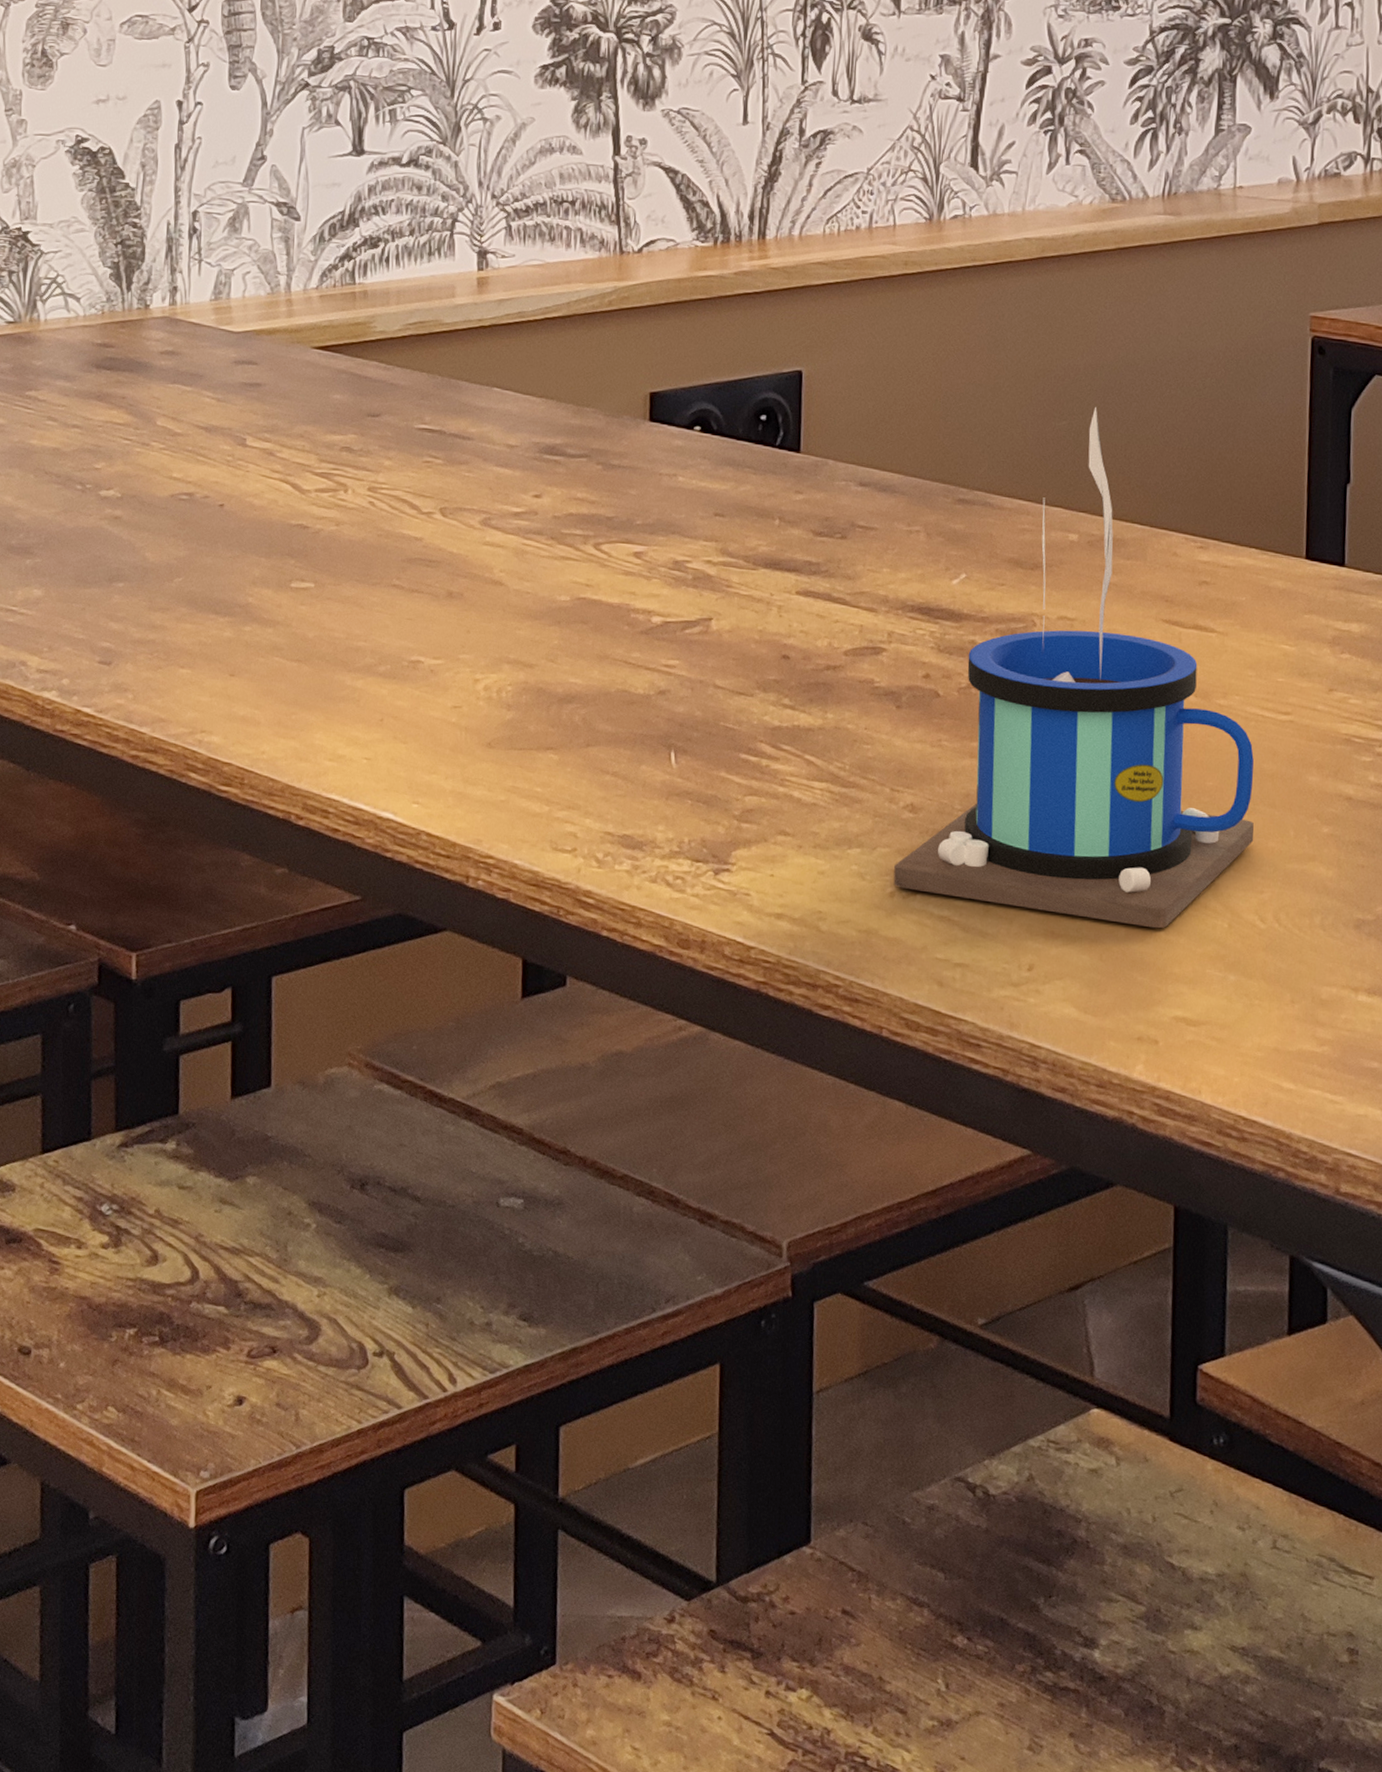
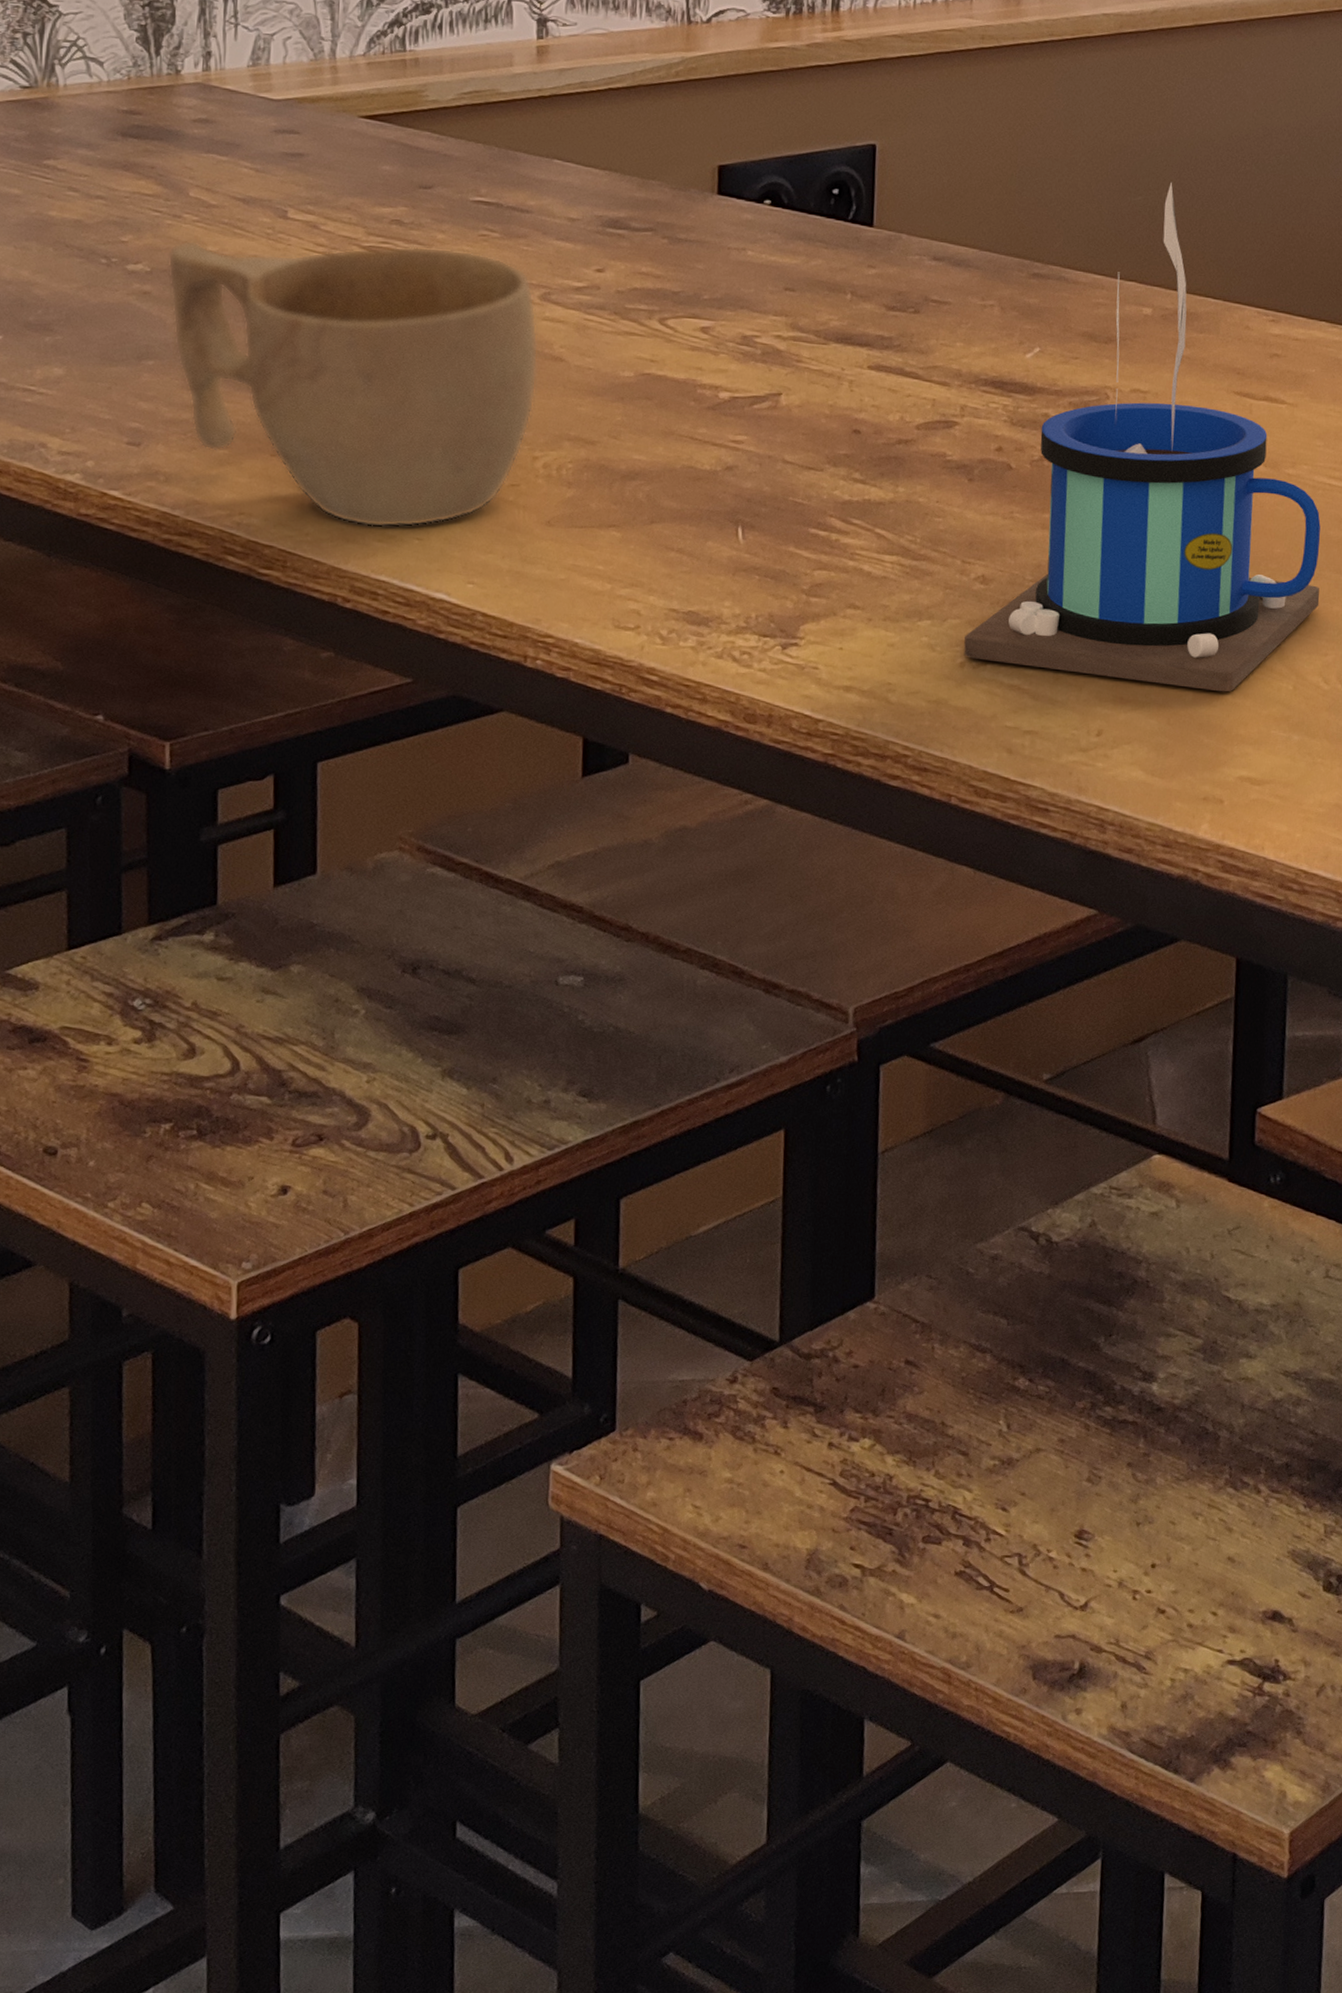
cup: none [137,467,480,747] -> present [167,240,539,528]

